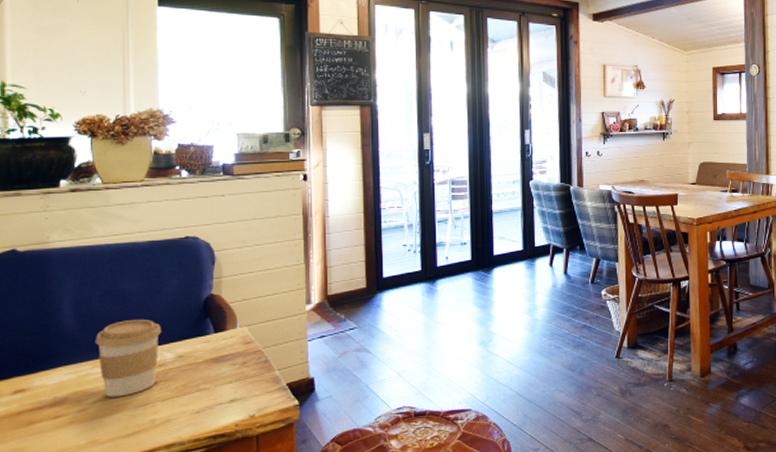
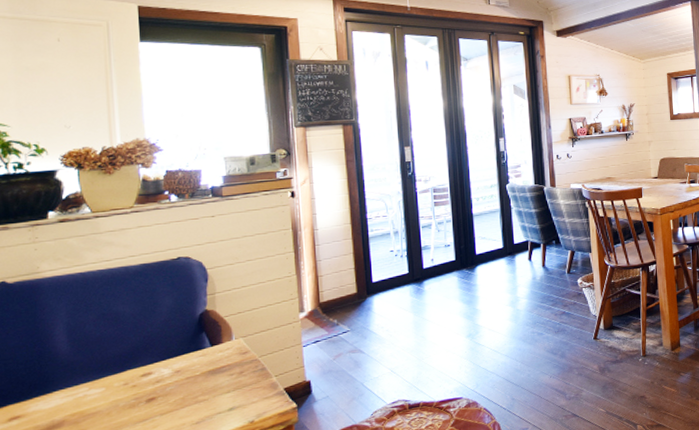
coffee cup: present [94,319,161,397] -> none [90,338,157,416]

